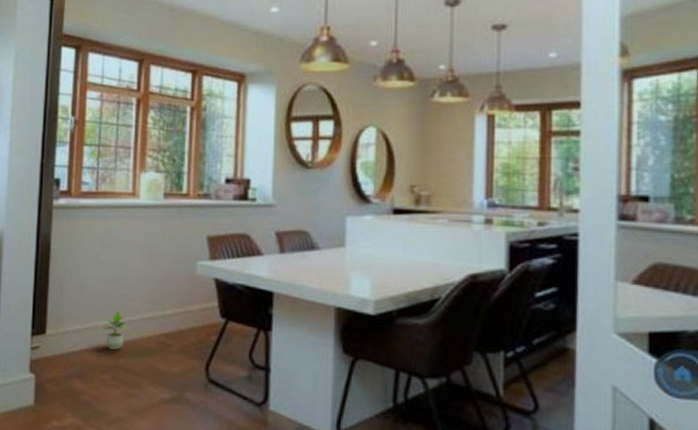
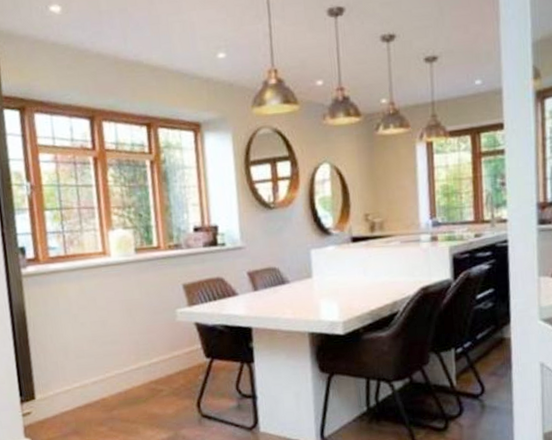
potted plant: present [100,310,127,350] -> none [90,366,117,403]

